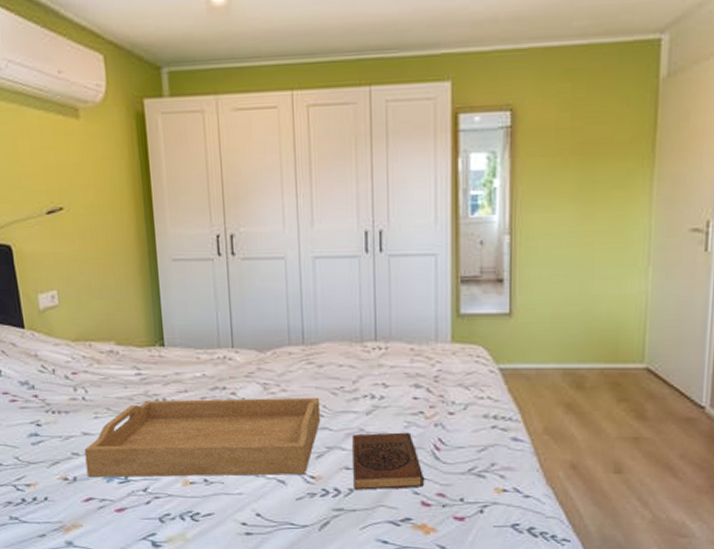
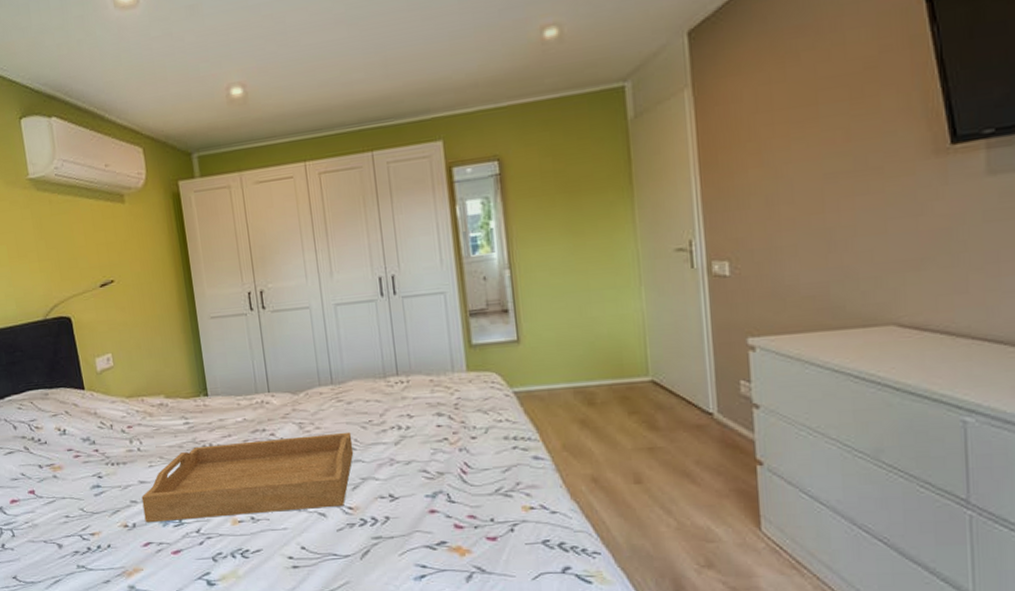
book: present [352,432,424,490] -> none [384,459,455,518]

